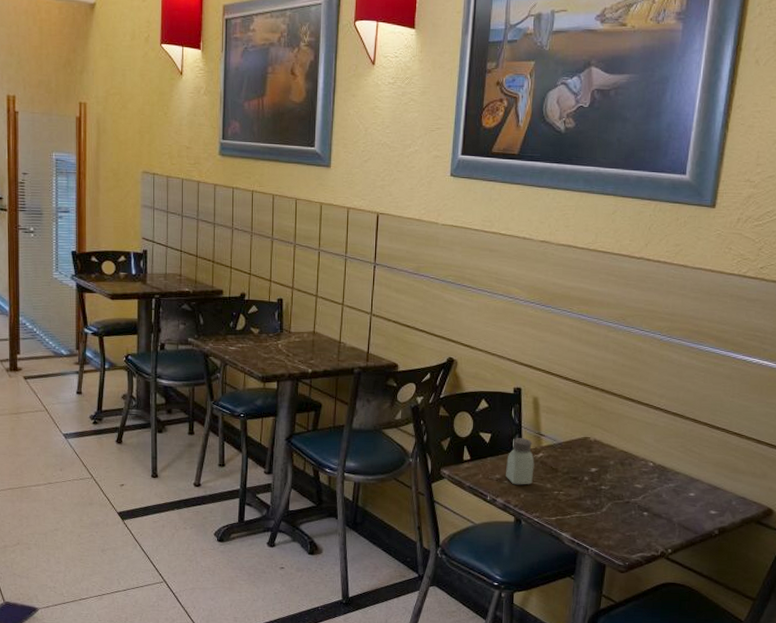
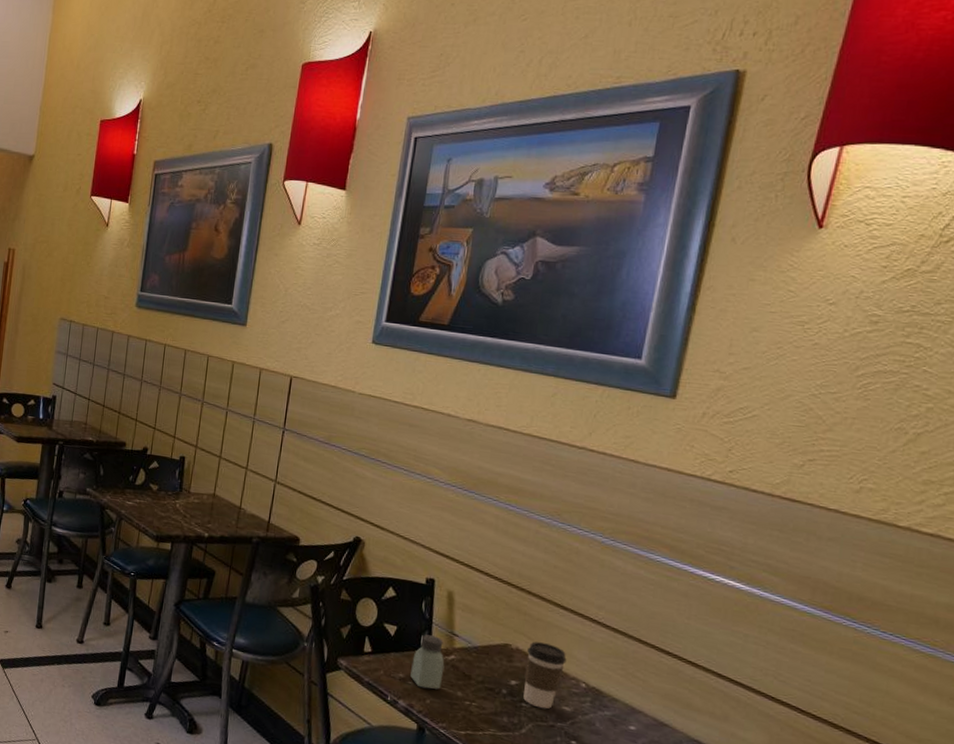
coffee cup: none [602,432,637,489] -> present [523,641,567,709]

